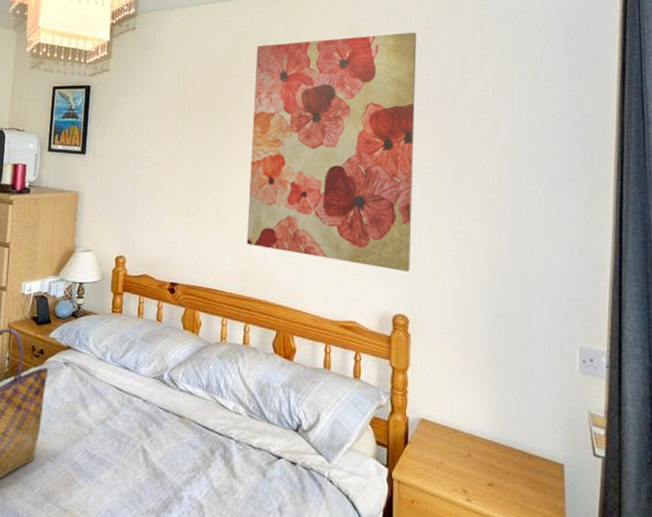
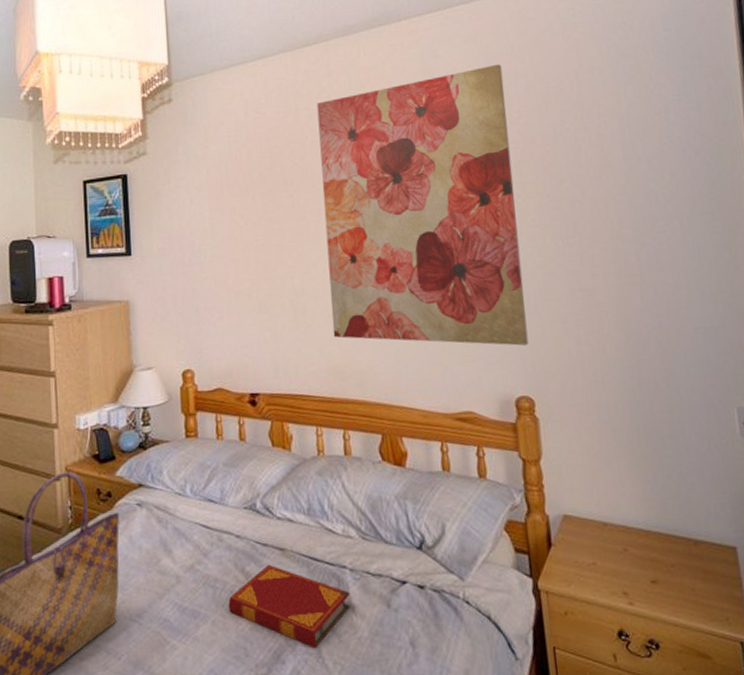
hardback book: none [130,427,233,504] -> present [228,564,351,649]

